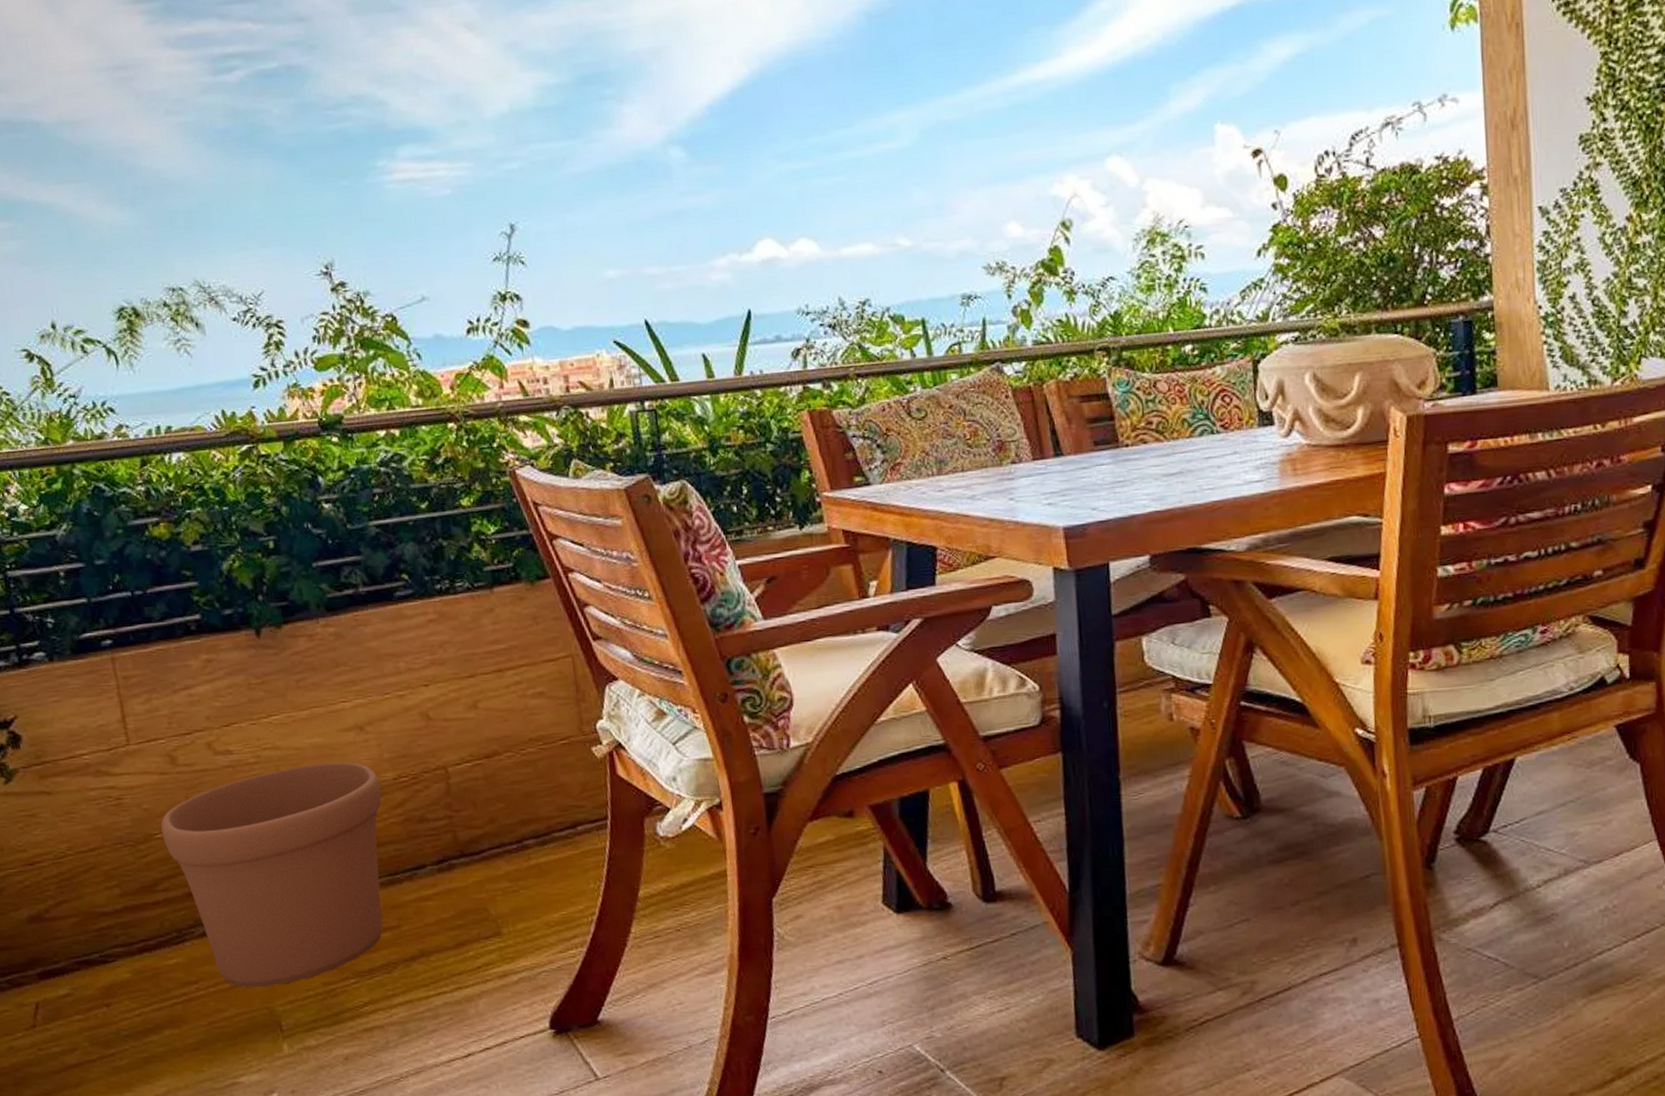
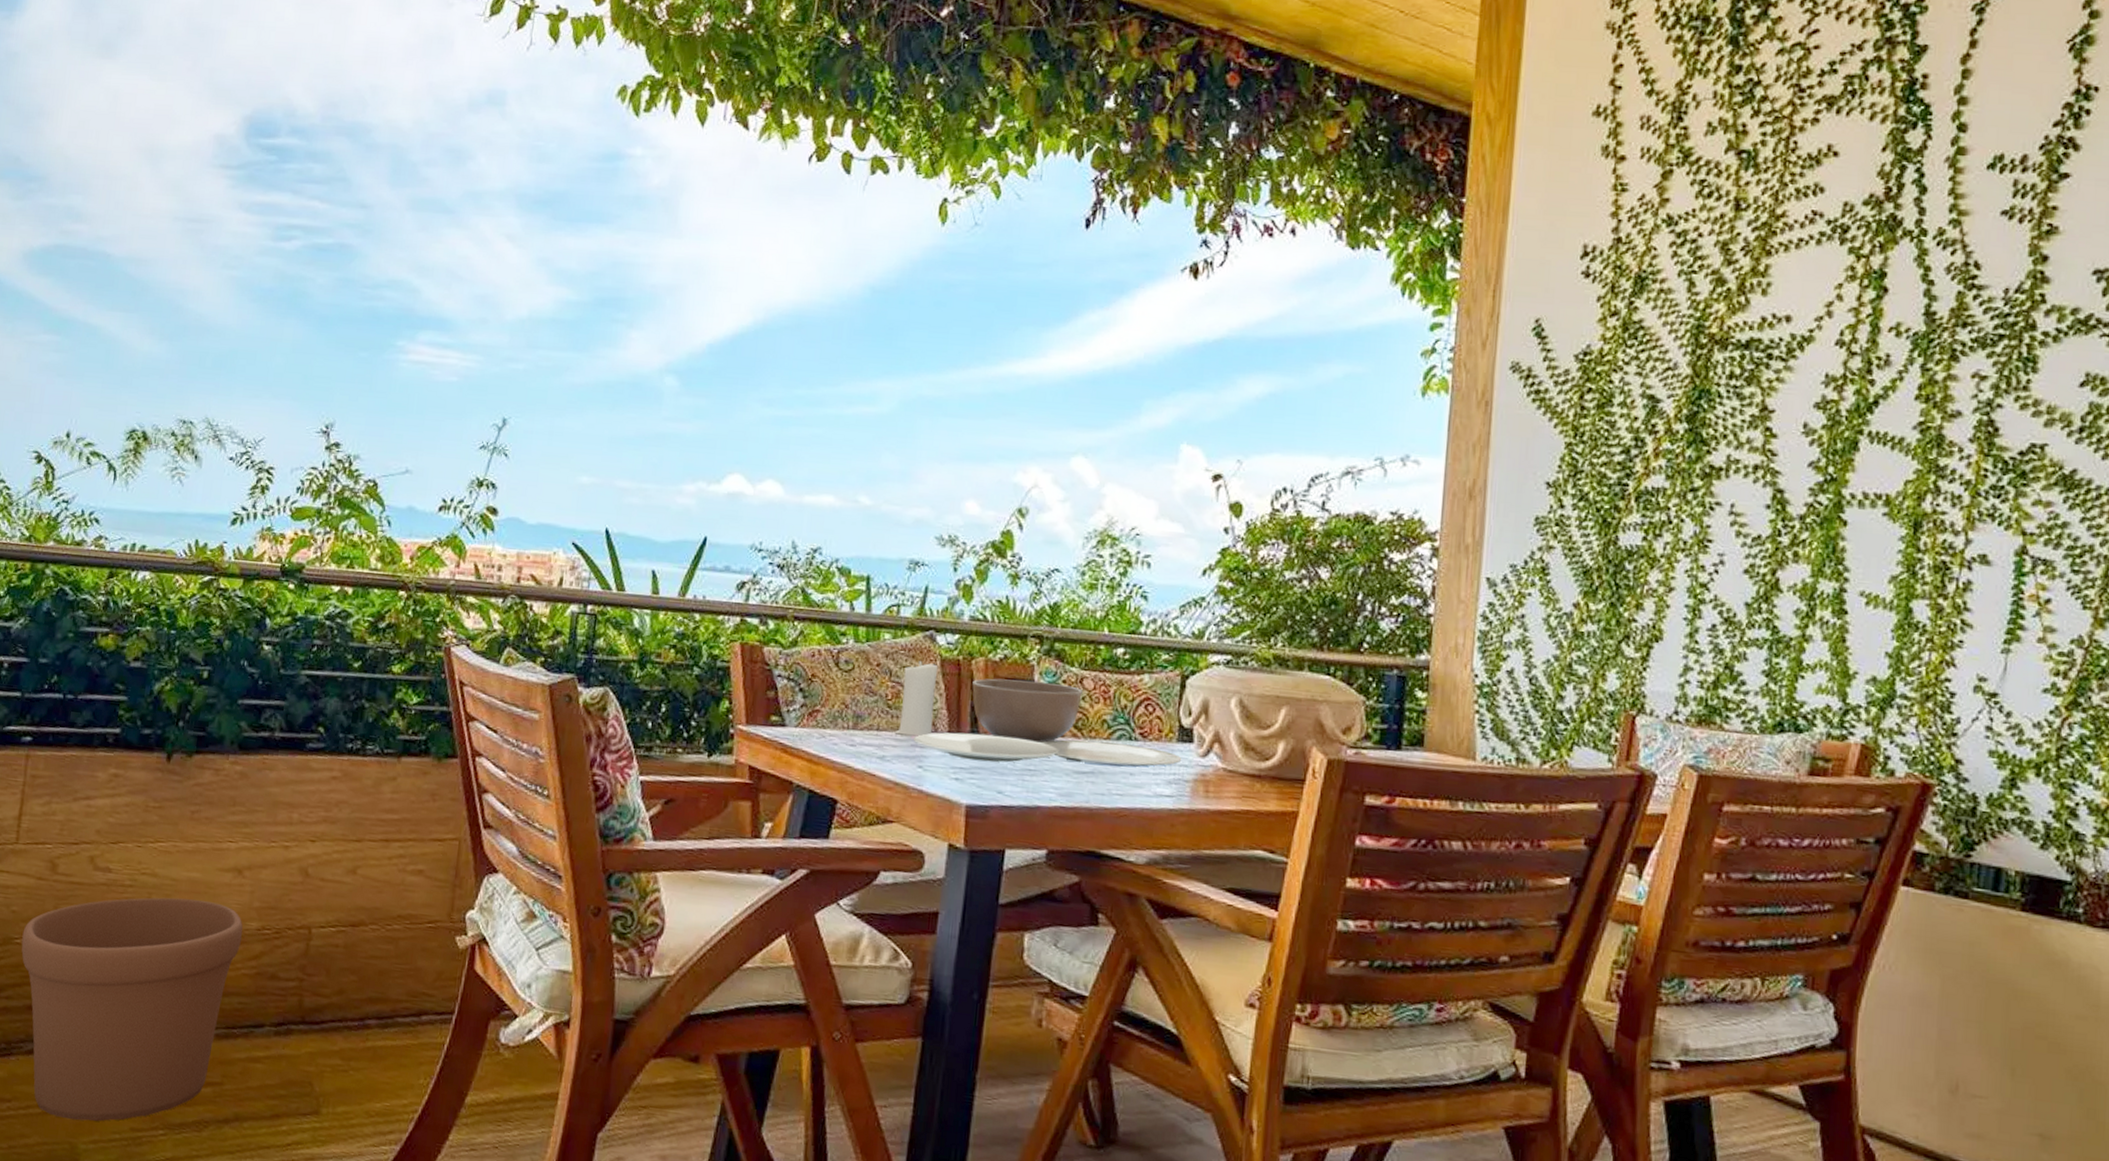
candle: none [977,395,1017,472] -> present [895,661,939,737]
plate: none [999,452,1145,483] -> present [913,732,1059,763]
bowl: none [1048,391,1158,456] -> present [972,678,1083,743]
plate: none [1122,437,1266,465] -> present [1038,739,1182,767]

